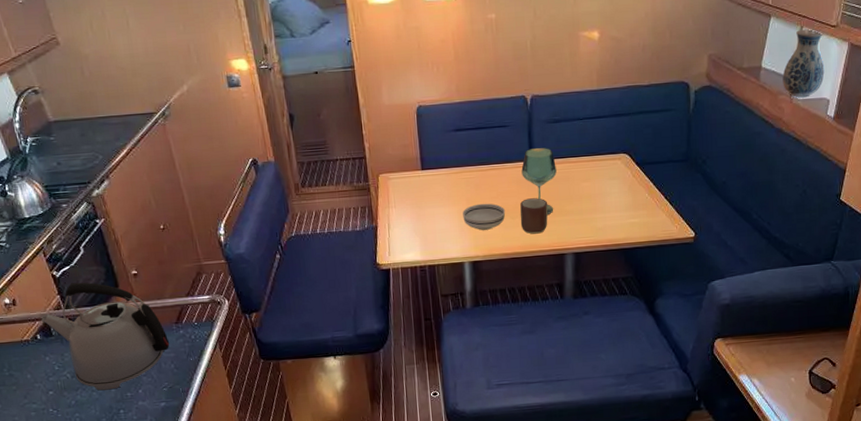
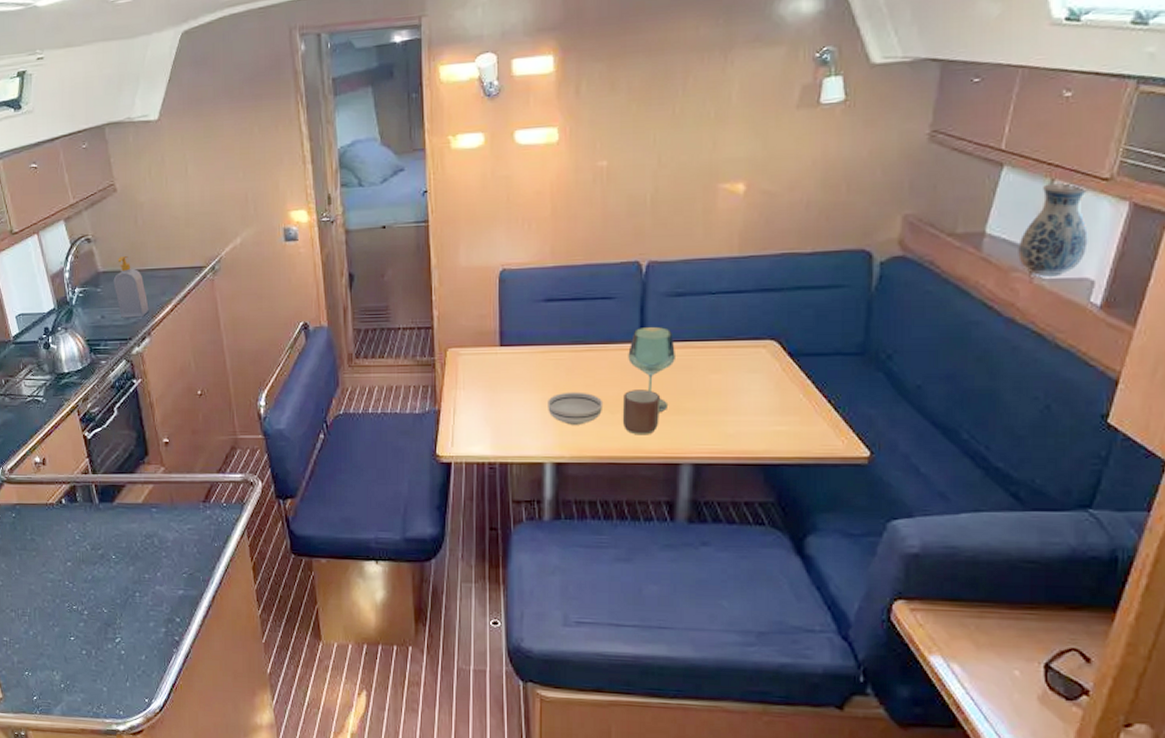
kettle: present [41,282,170,391] -> none [68,446,195,569]
soap bottle: none [65,106,105,164] -> present [113,256,149,318]

